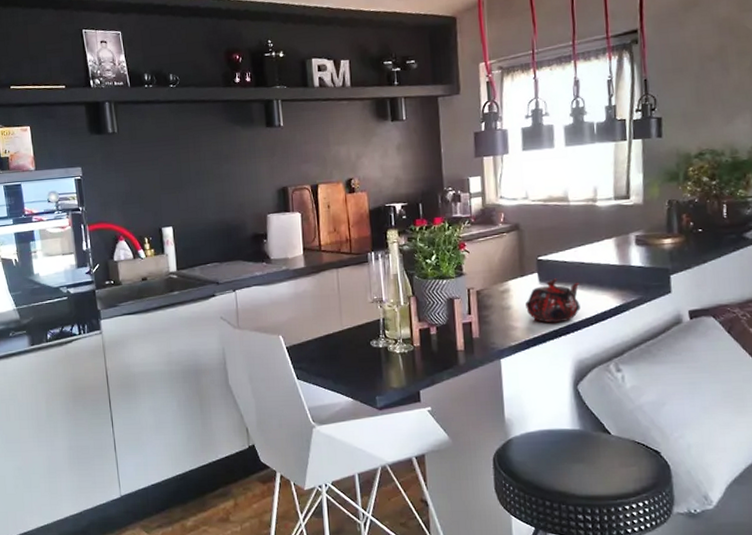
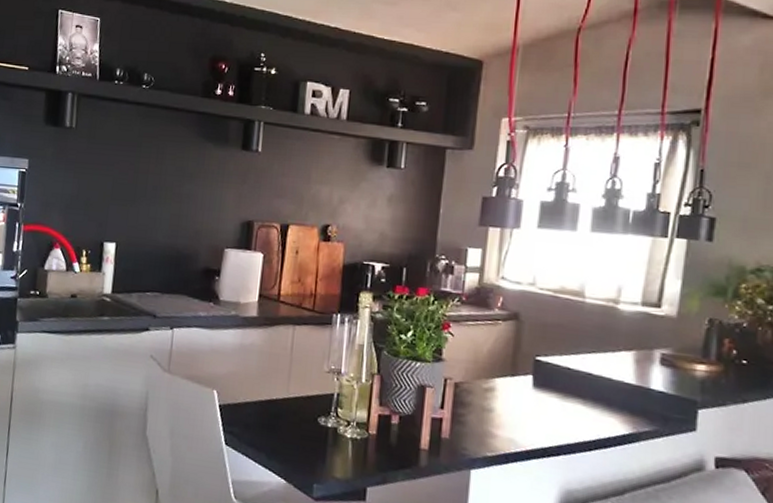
teapot: present [526,278,581,323] -> none [511,385,583,441]

